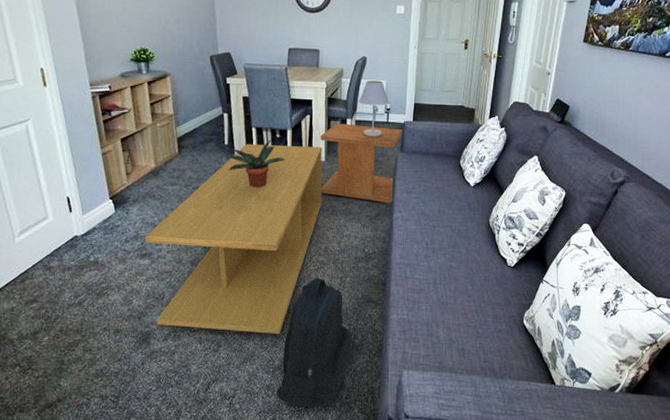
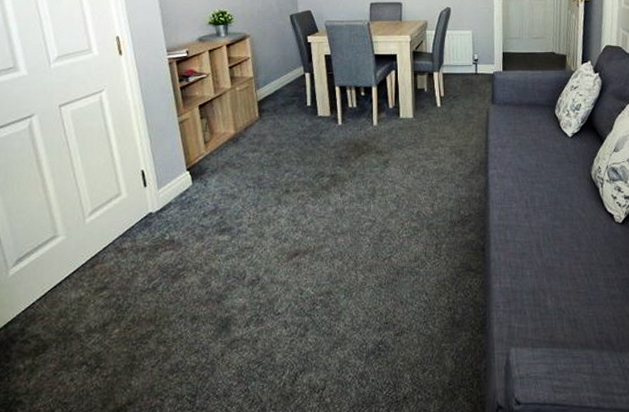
coffee table: present [145,143,322,334] -> none [224,103,412,313]
potted plant: present [227,140,286,188] -> none [310,98,372,151]
backpack: present [276,277,352,408] -> none [371,245,452,398]
side table: present [320,123,403,204] -> none [407,77,493,160]
table lamp: present [359,80,389,137] -> none [445,31,477,90]

